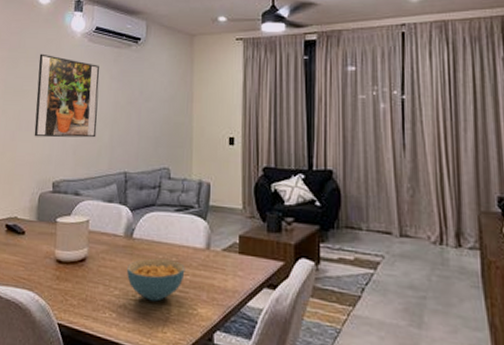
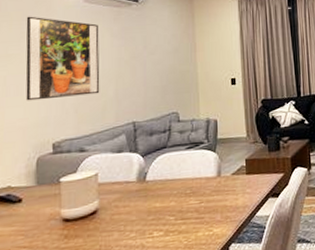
cereal bowl: present [127,258,185,302] -> none [143,192,199,234]

